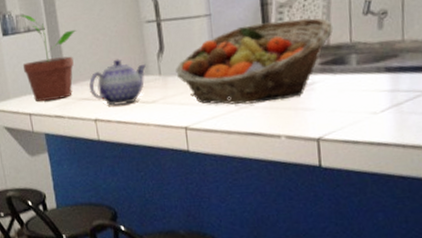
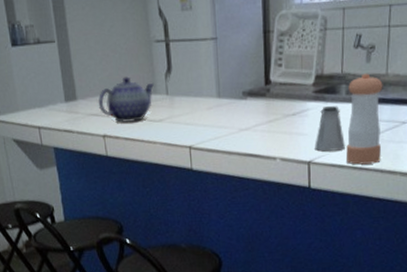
potted plant: present [20,14,77,101] -> none [30,25,87,115]
fruit basket: present [176,17,334,105] -> none [182,47,328,127]
saltshaker: none [324,77,359,127] -> present [315,106,345,152]
pepper shaker: none [359,40,402,140] -> present [345,73,383,165]

